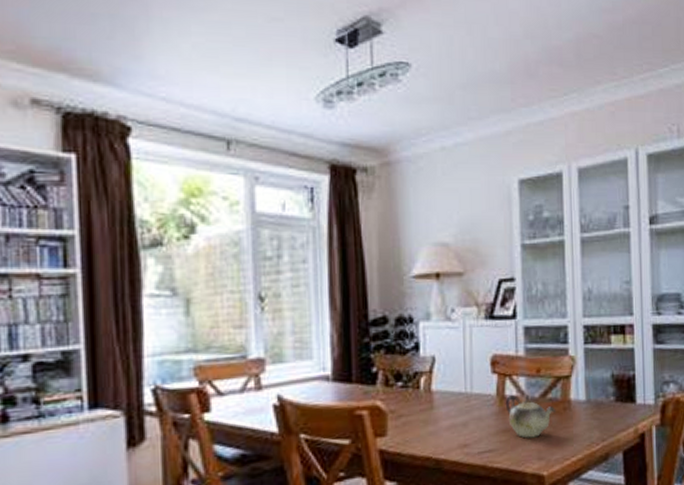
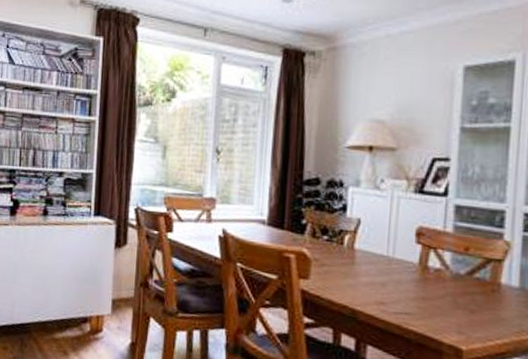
teapot: present [505,394,556,438] -> none [427,266,483,312]

